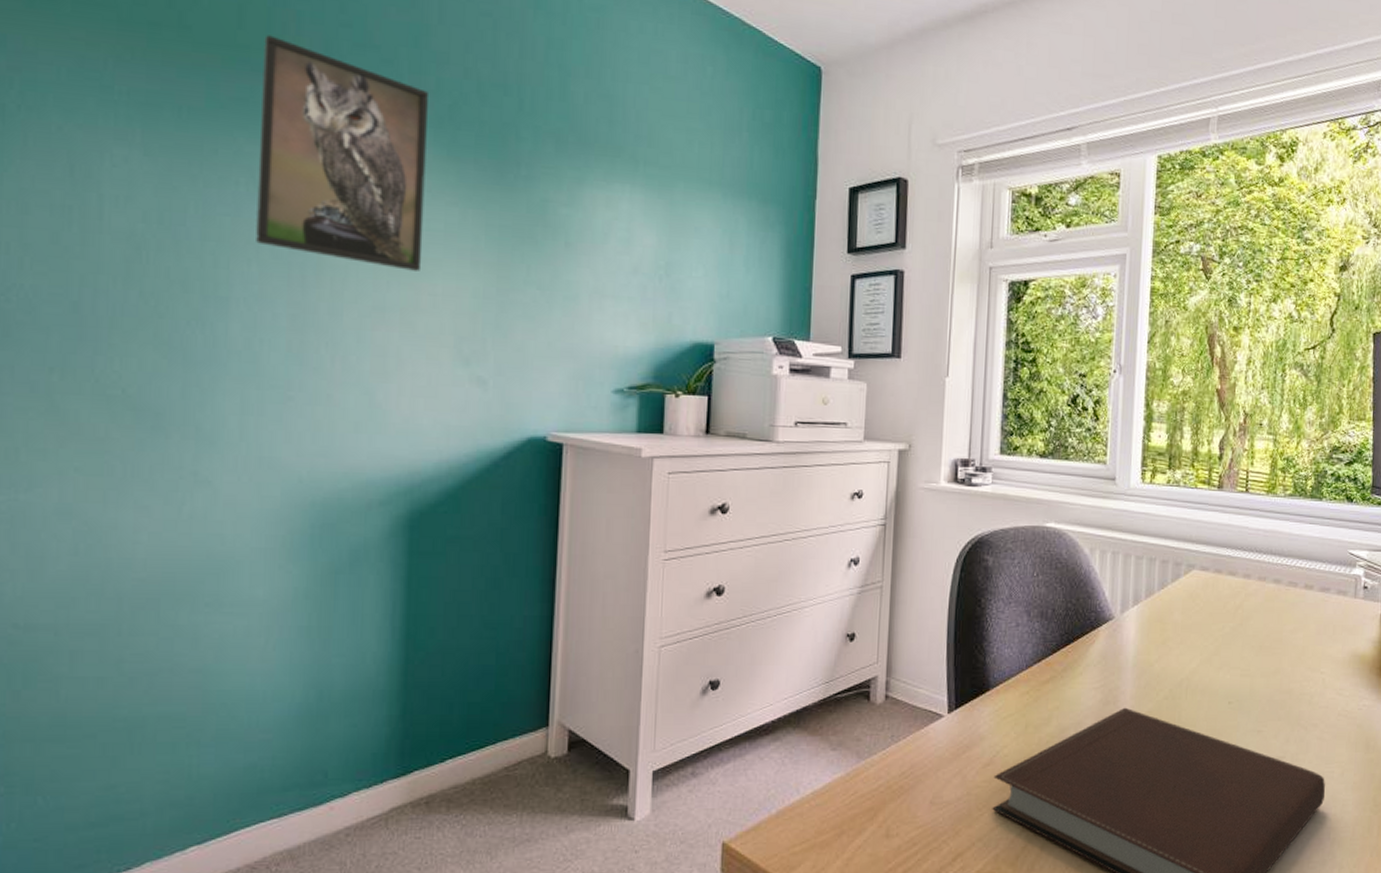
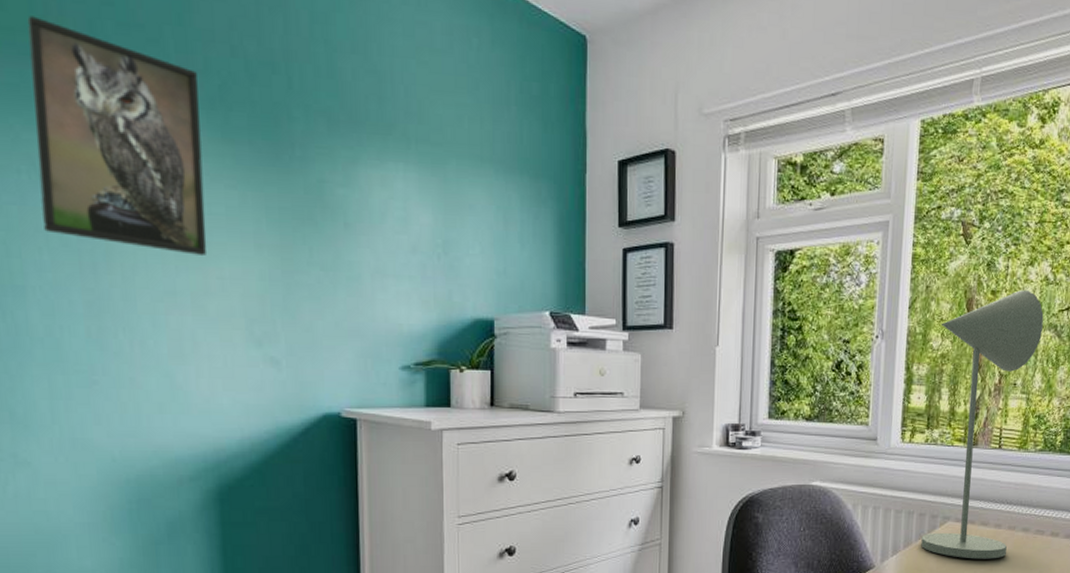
desk lamp: none [1164,327,1289,613] -> present [921,290,1044,559]

